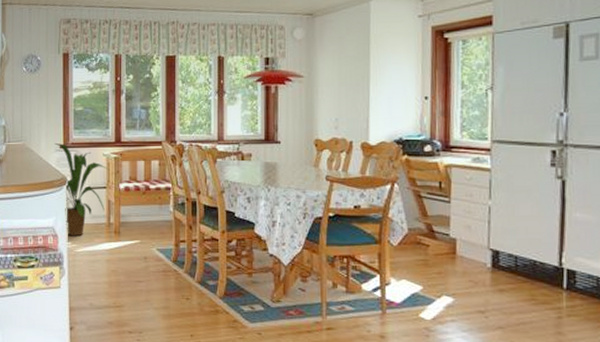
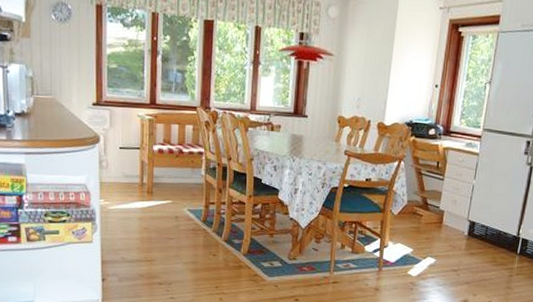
house plant: present [54,143,110,236] -> none [87,100,144,194]

